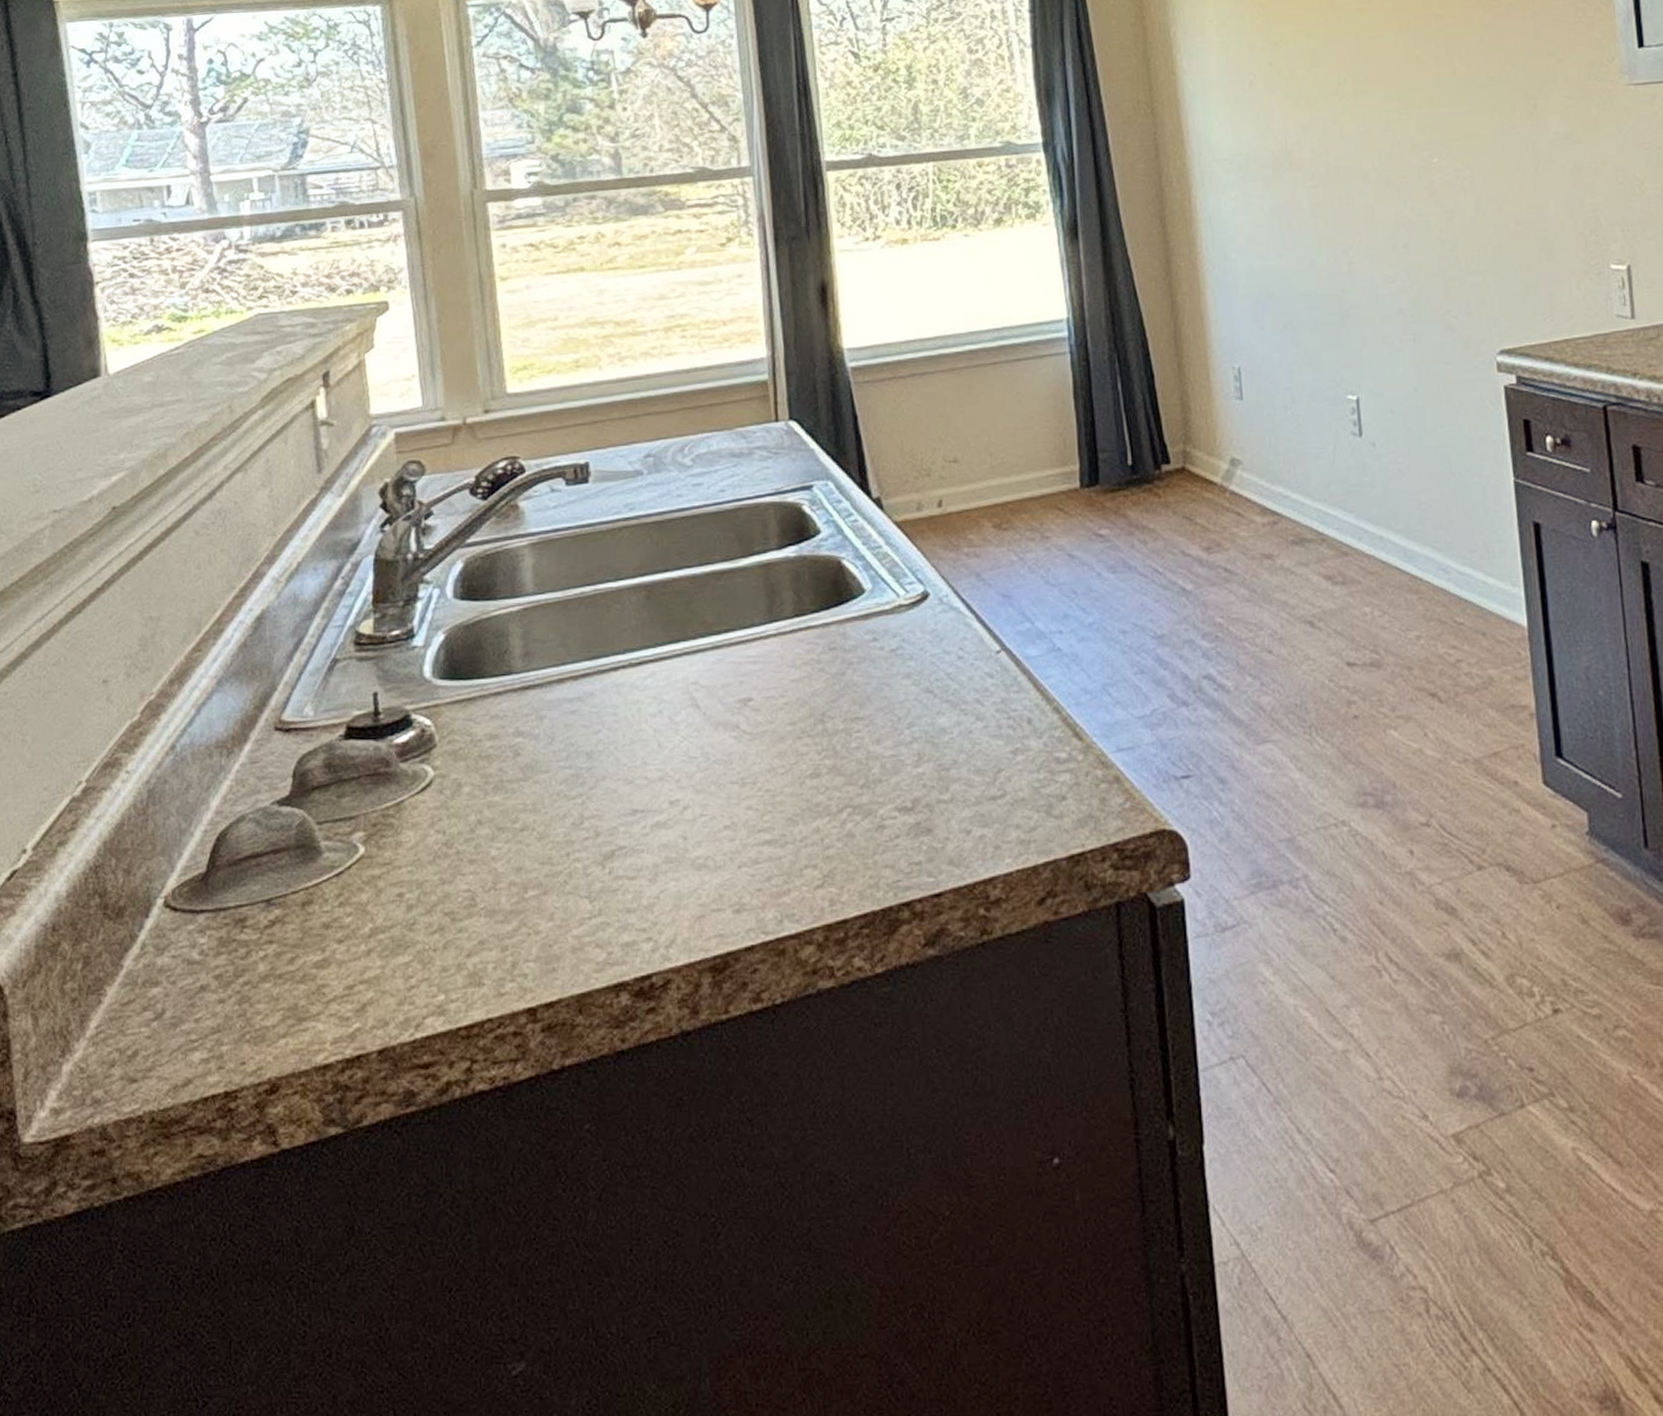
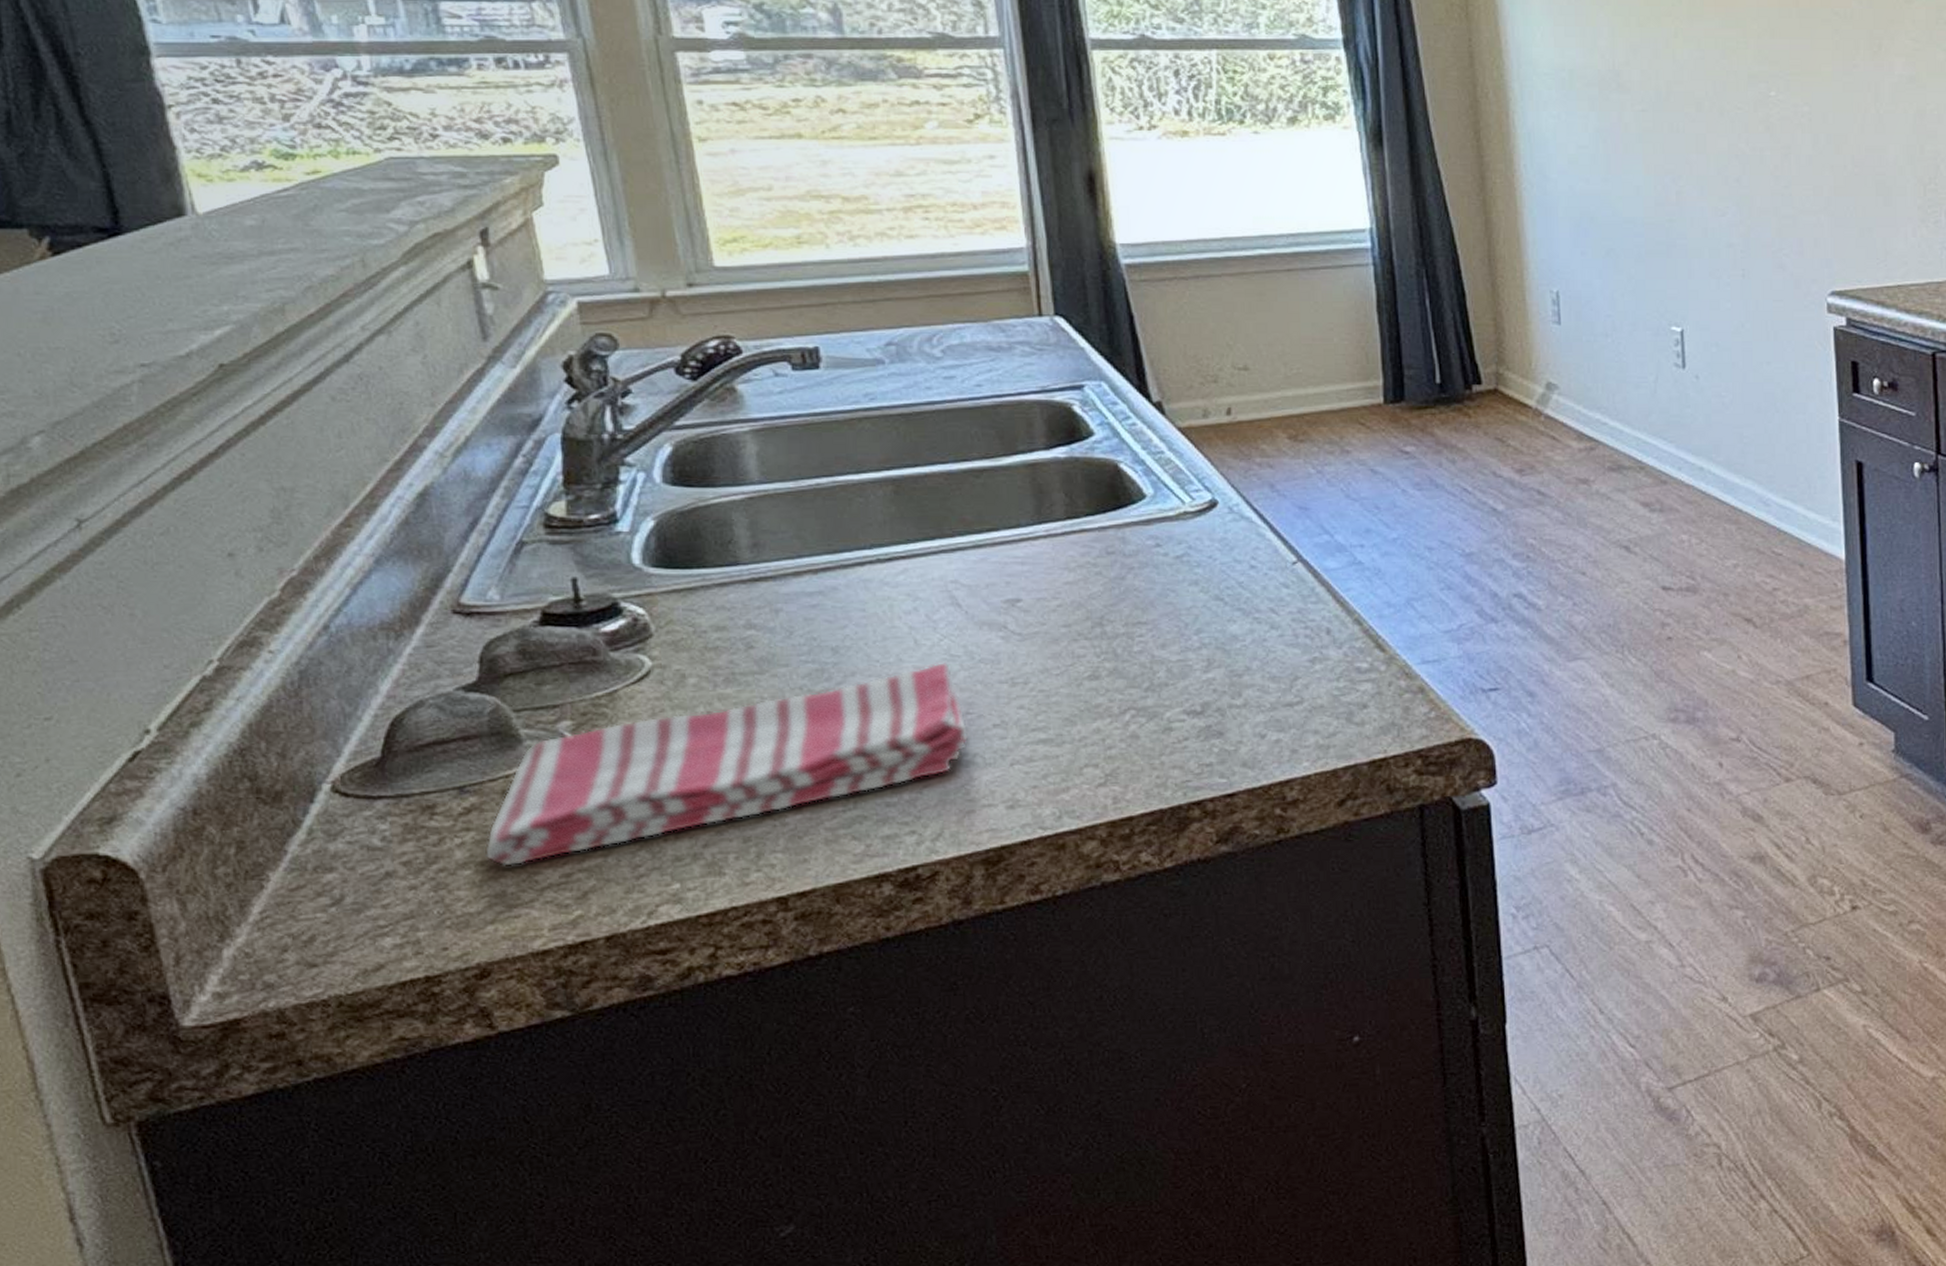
dish towel: none [283,763,702,979] -> present [484,661,969,866]

